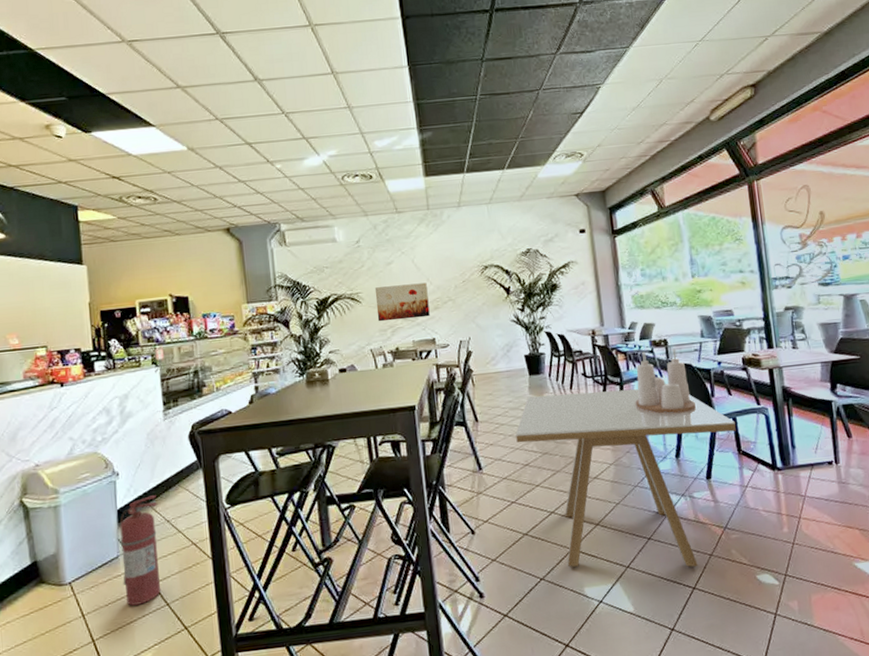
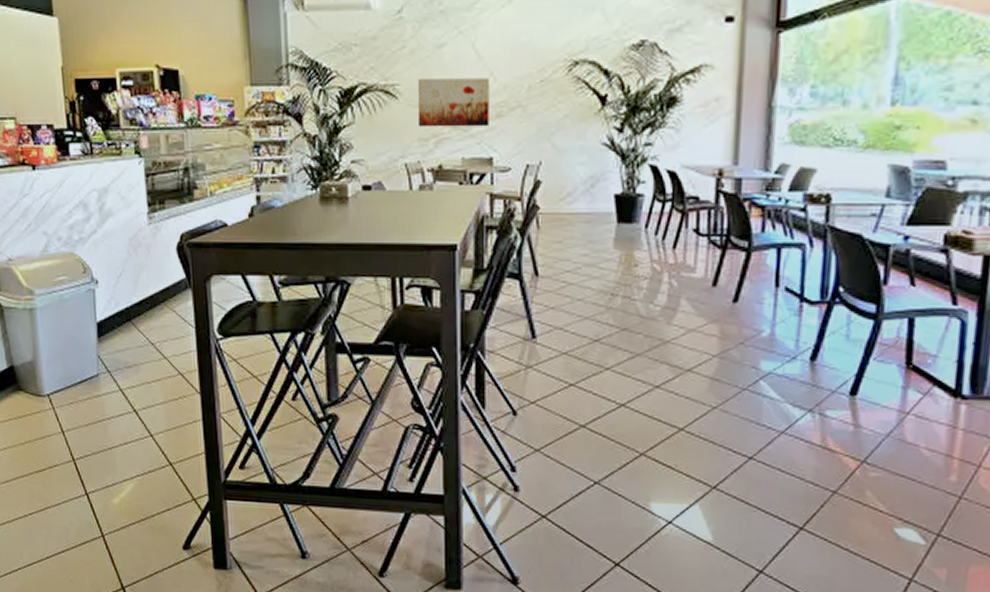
fire extinguisher: present [119,495,161,606] -> none [99,312,145,431]
dining table: present [515,389,736,567] -> none [587,251,911,504]
condiment set: present [635,349,697,414] -> none [764,208,857,302]

